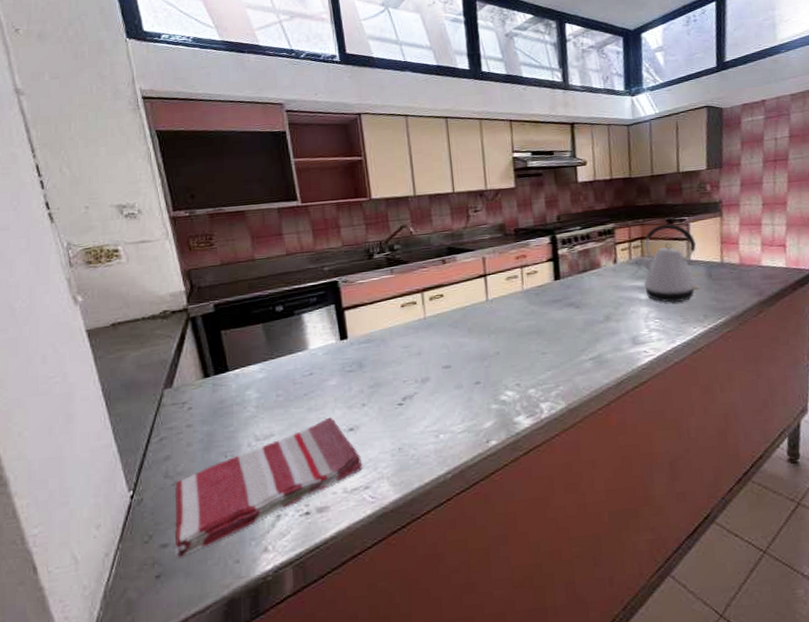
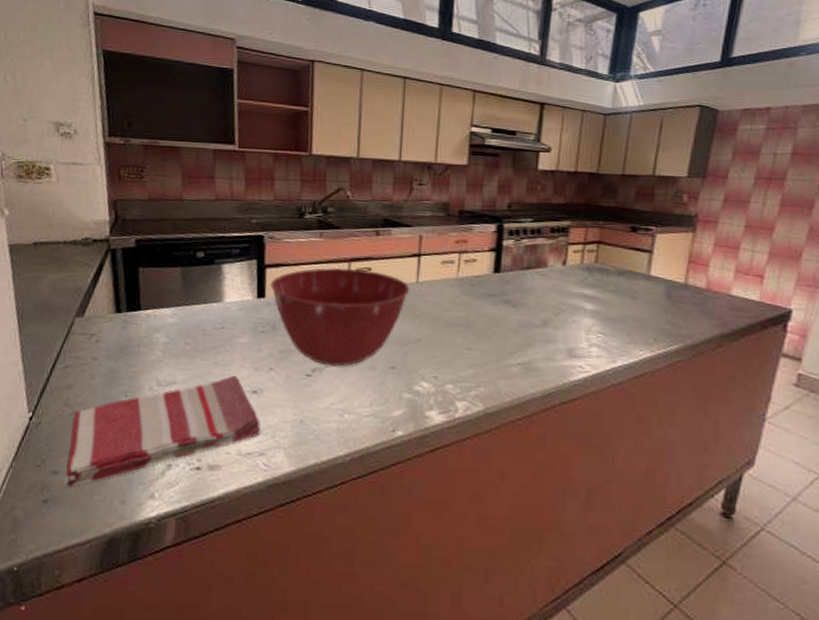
mixing bowl: none [350,296,482,392] -> present [270,267,410,367]
kettle: present [637,223,701,303] -> none [589,231,660,320]

